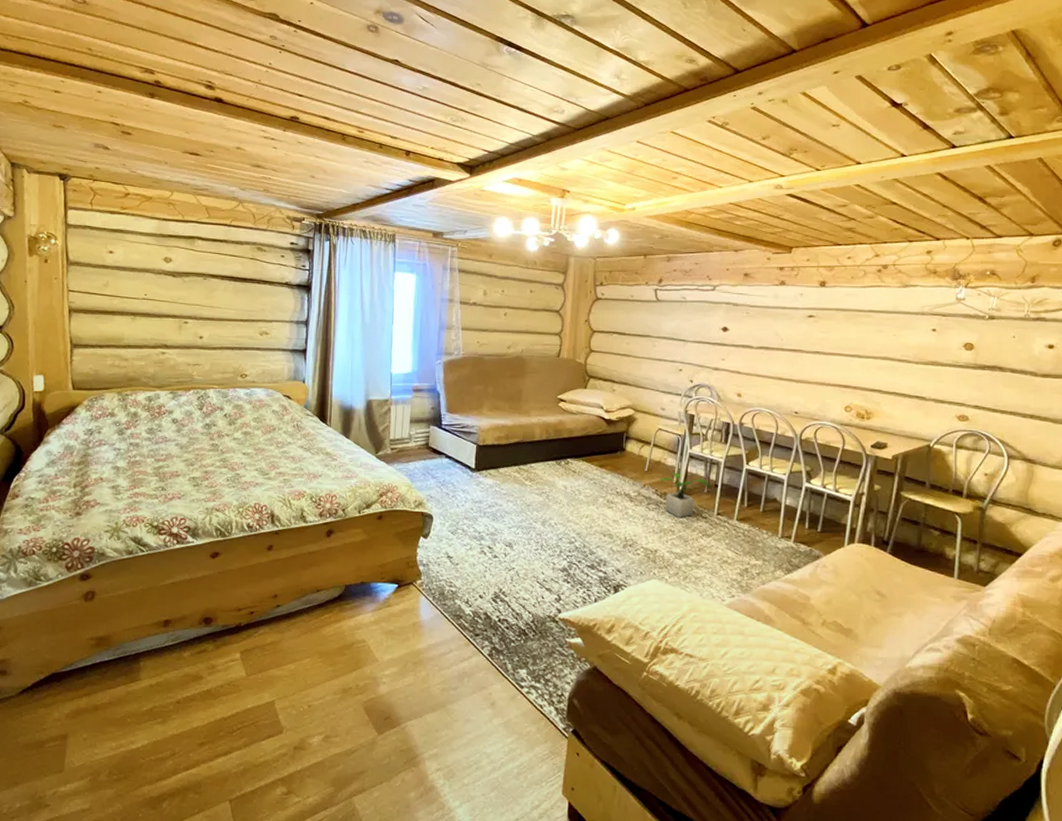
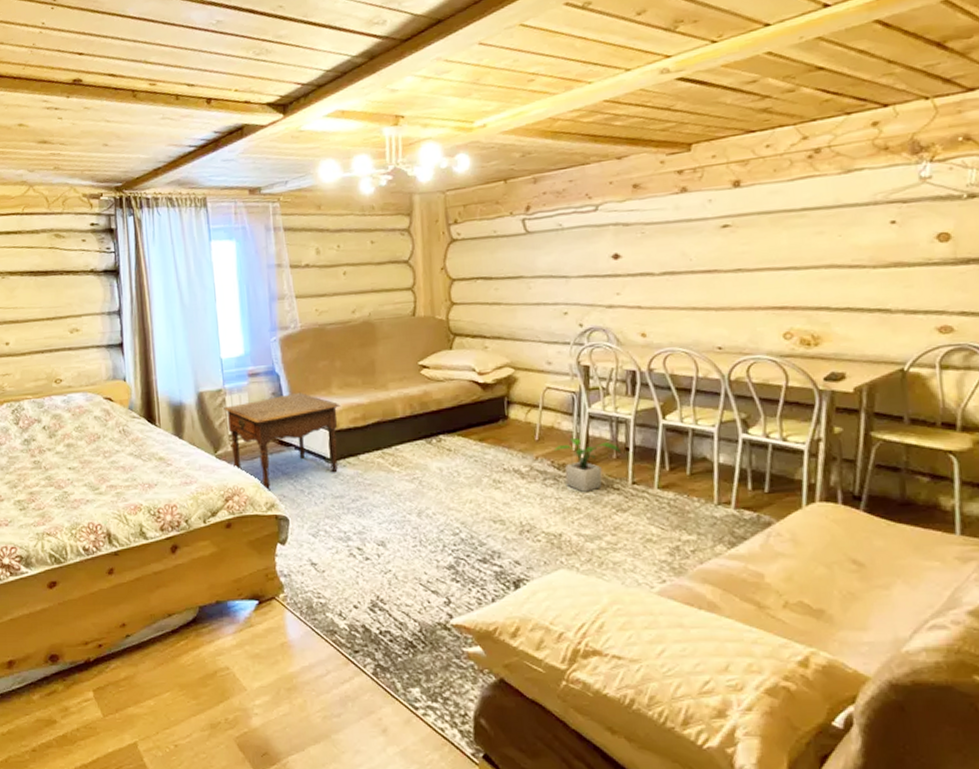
side table: none [388,409,489,491] -> present [223,391,341,492]

